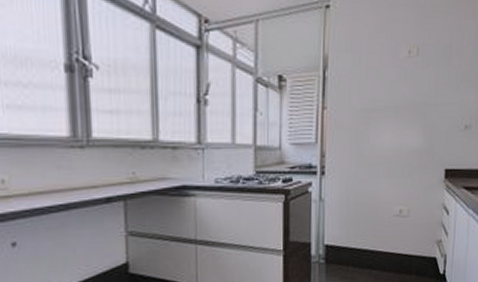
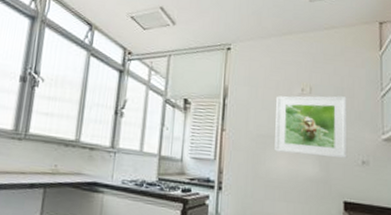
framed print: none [379,55,455,126] -> present [275,95,348,159]

